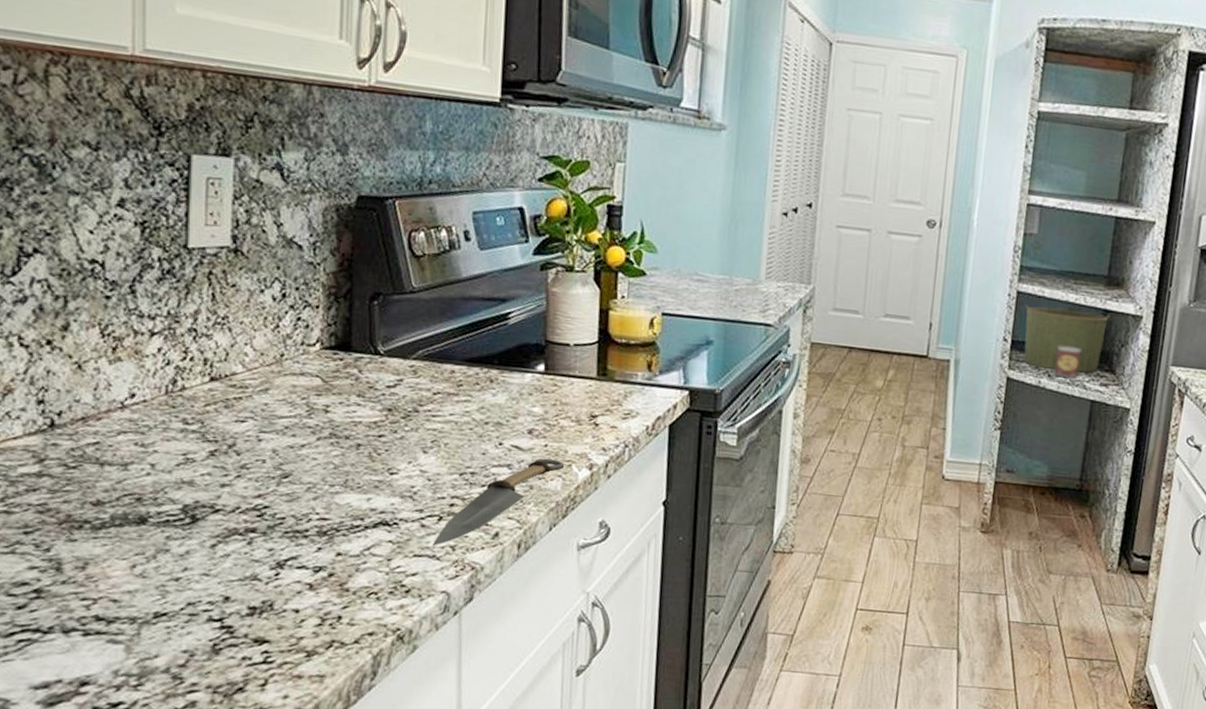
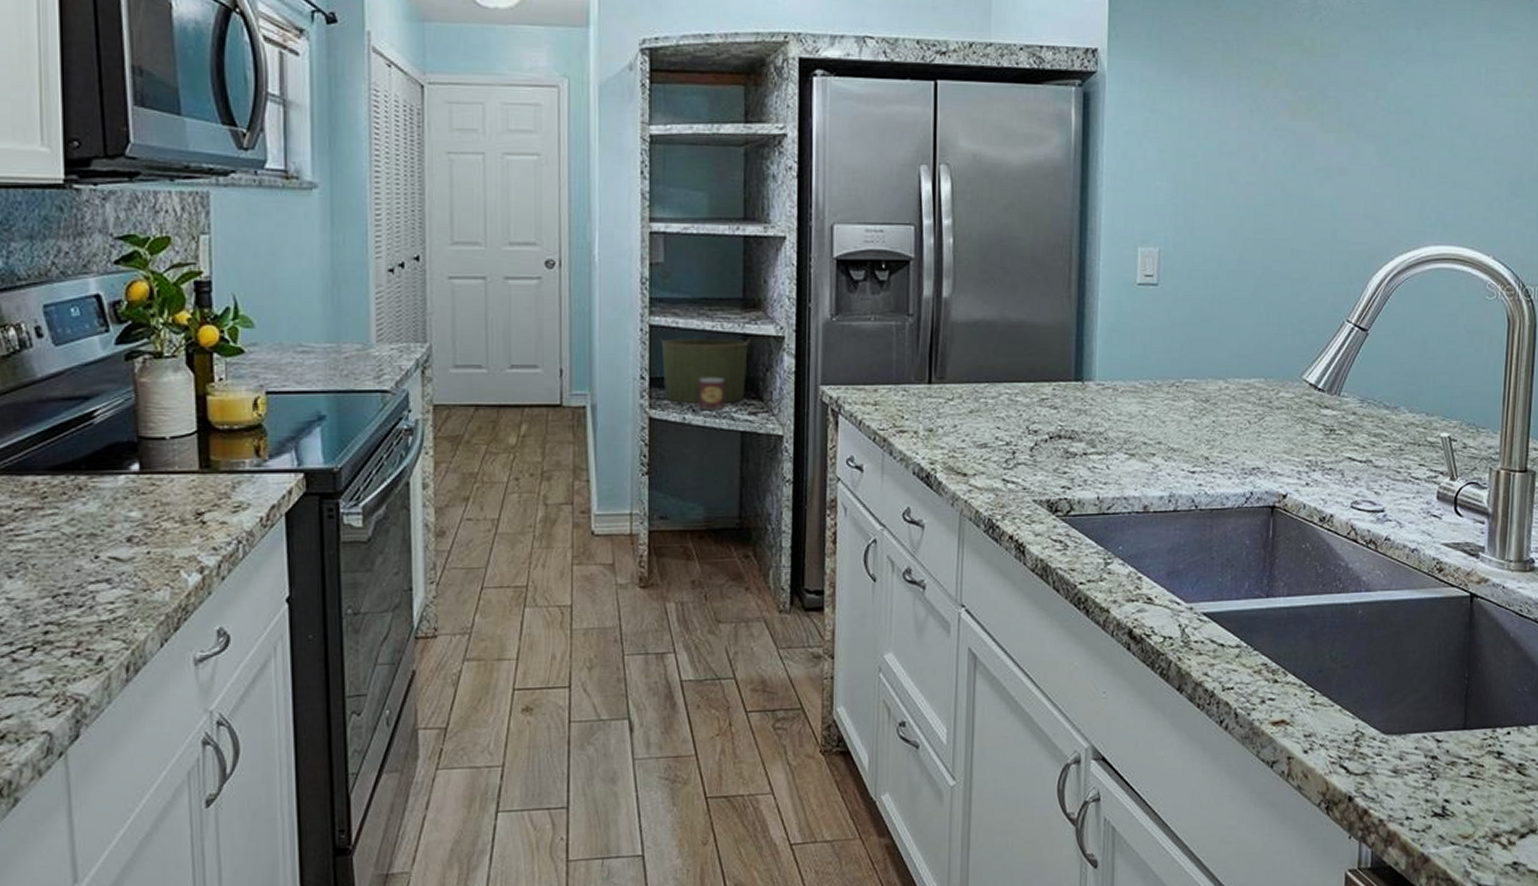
knife: present [433,458,564,546] -> none [28,566,171,682]

